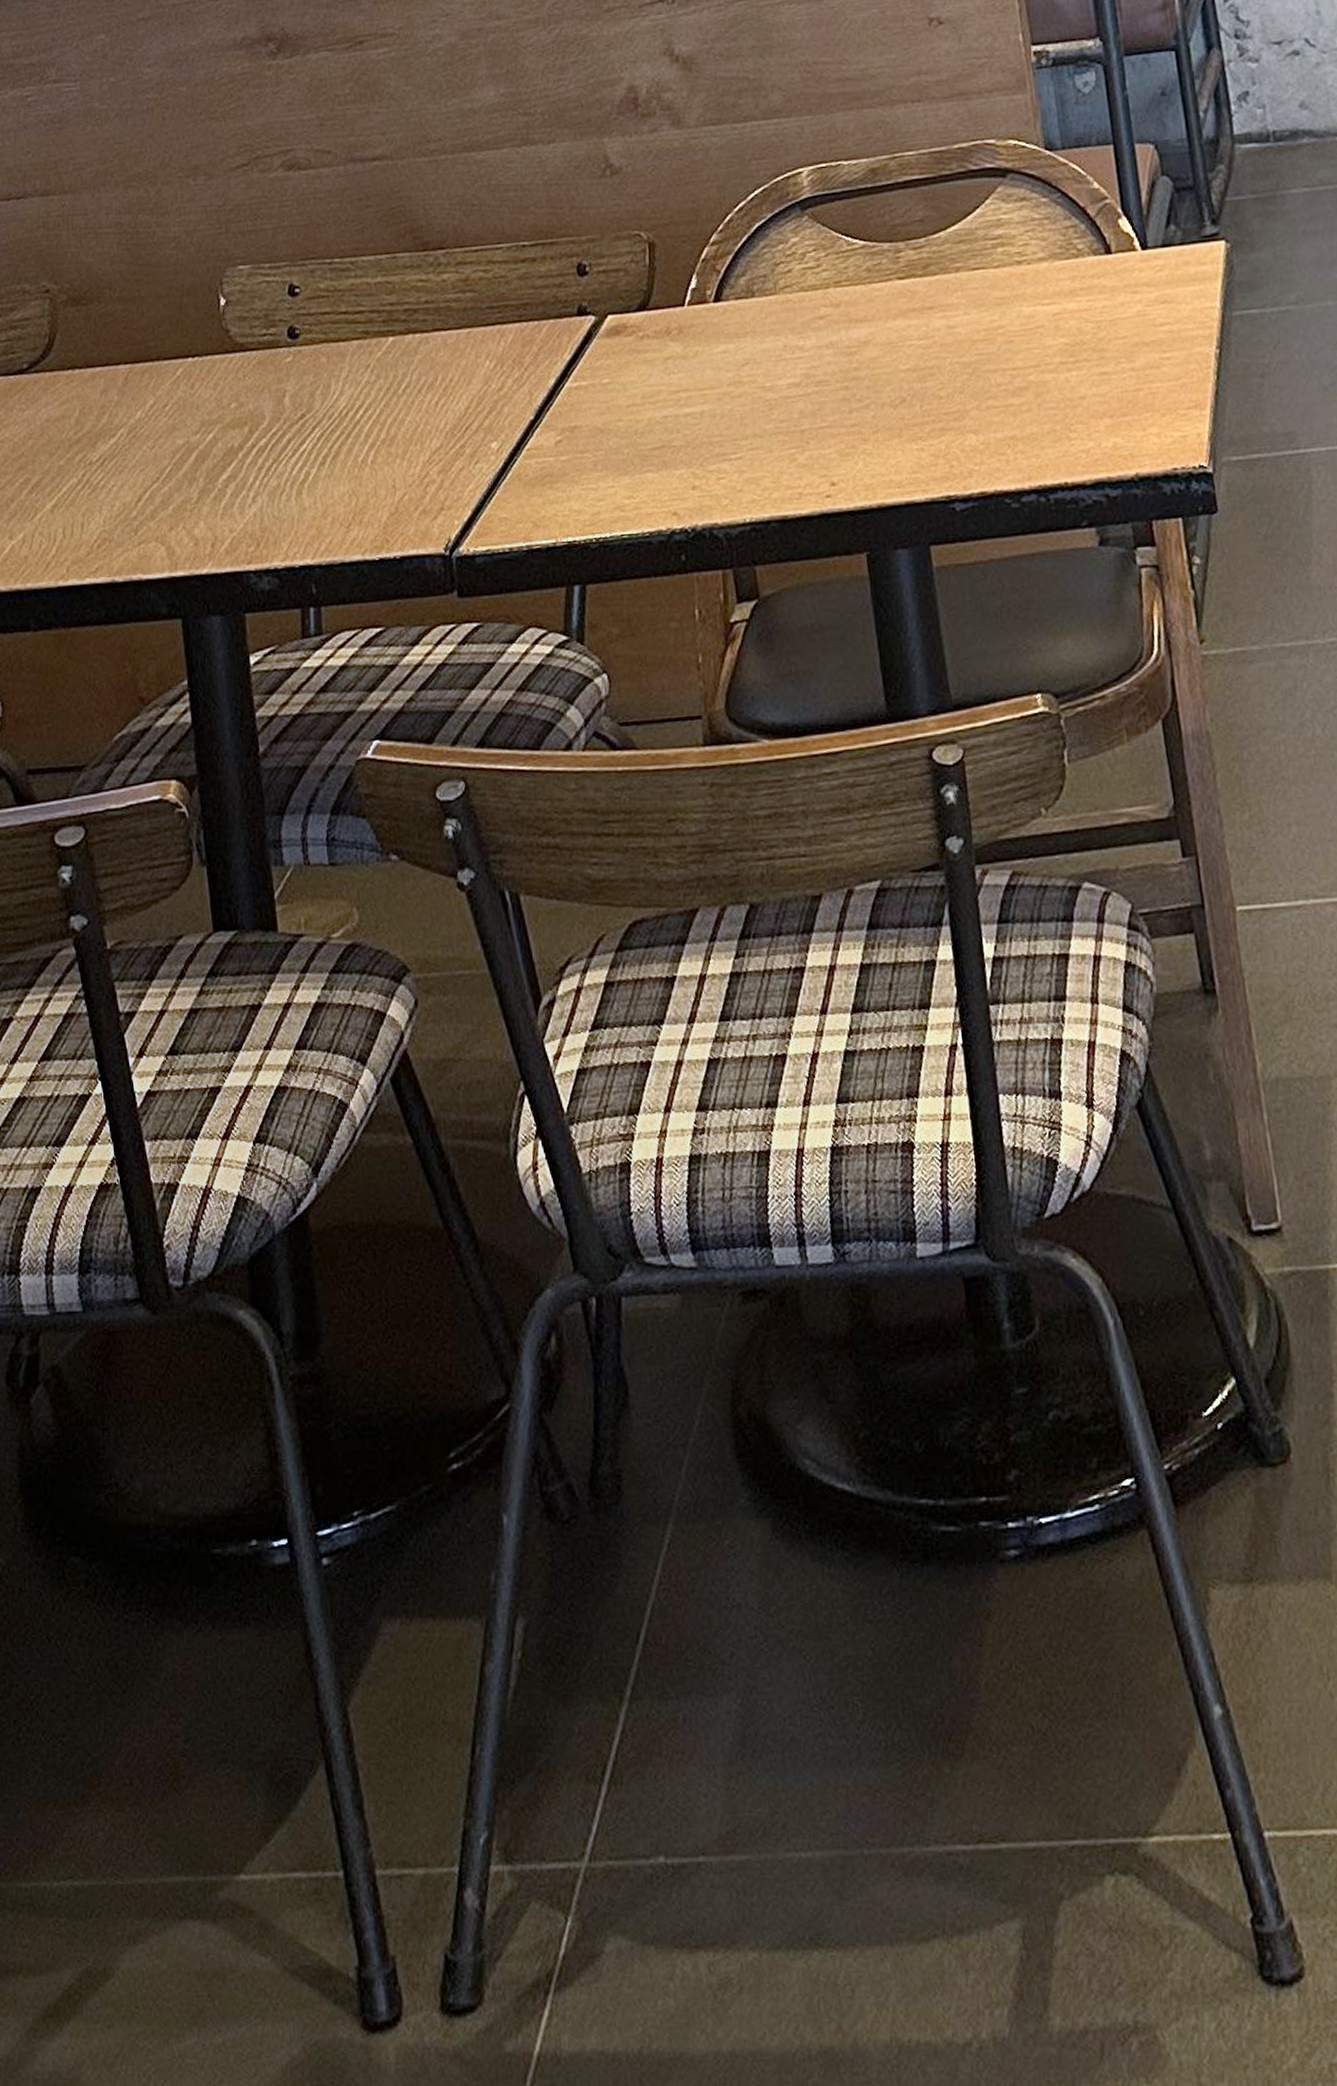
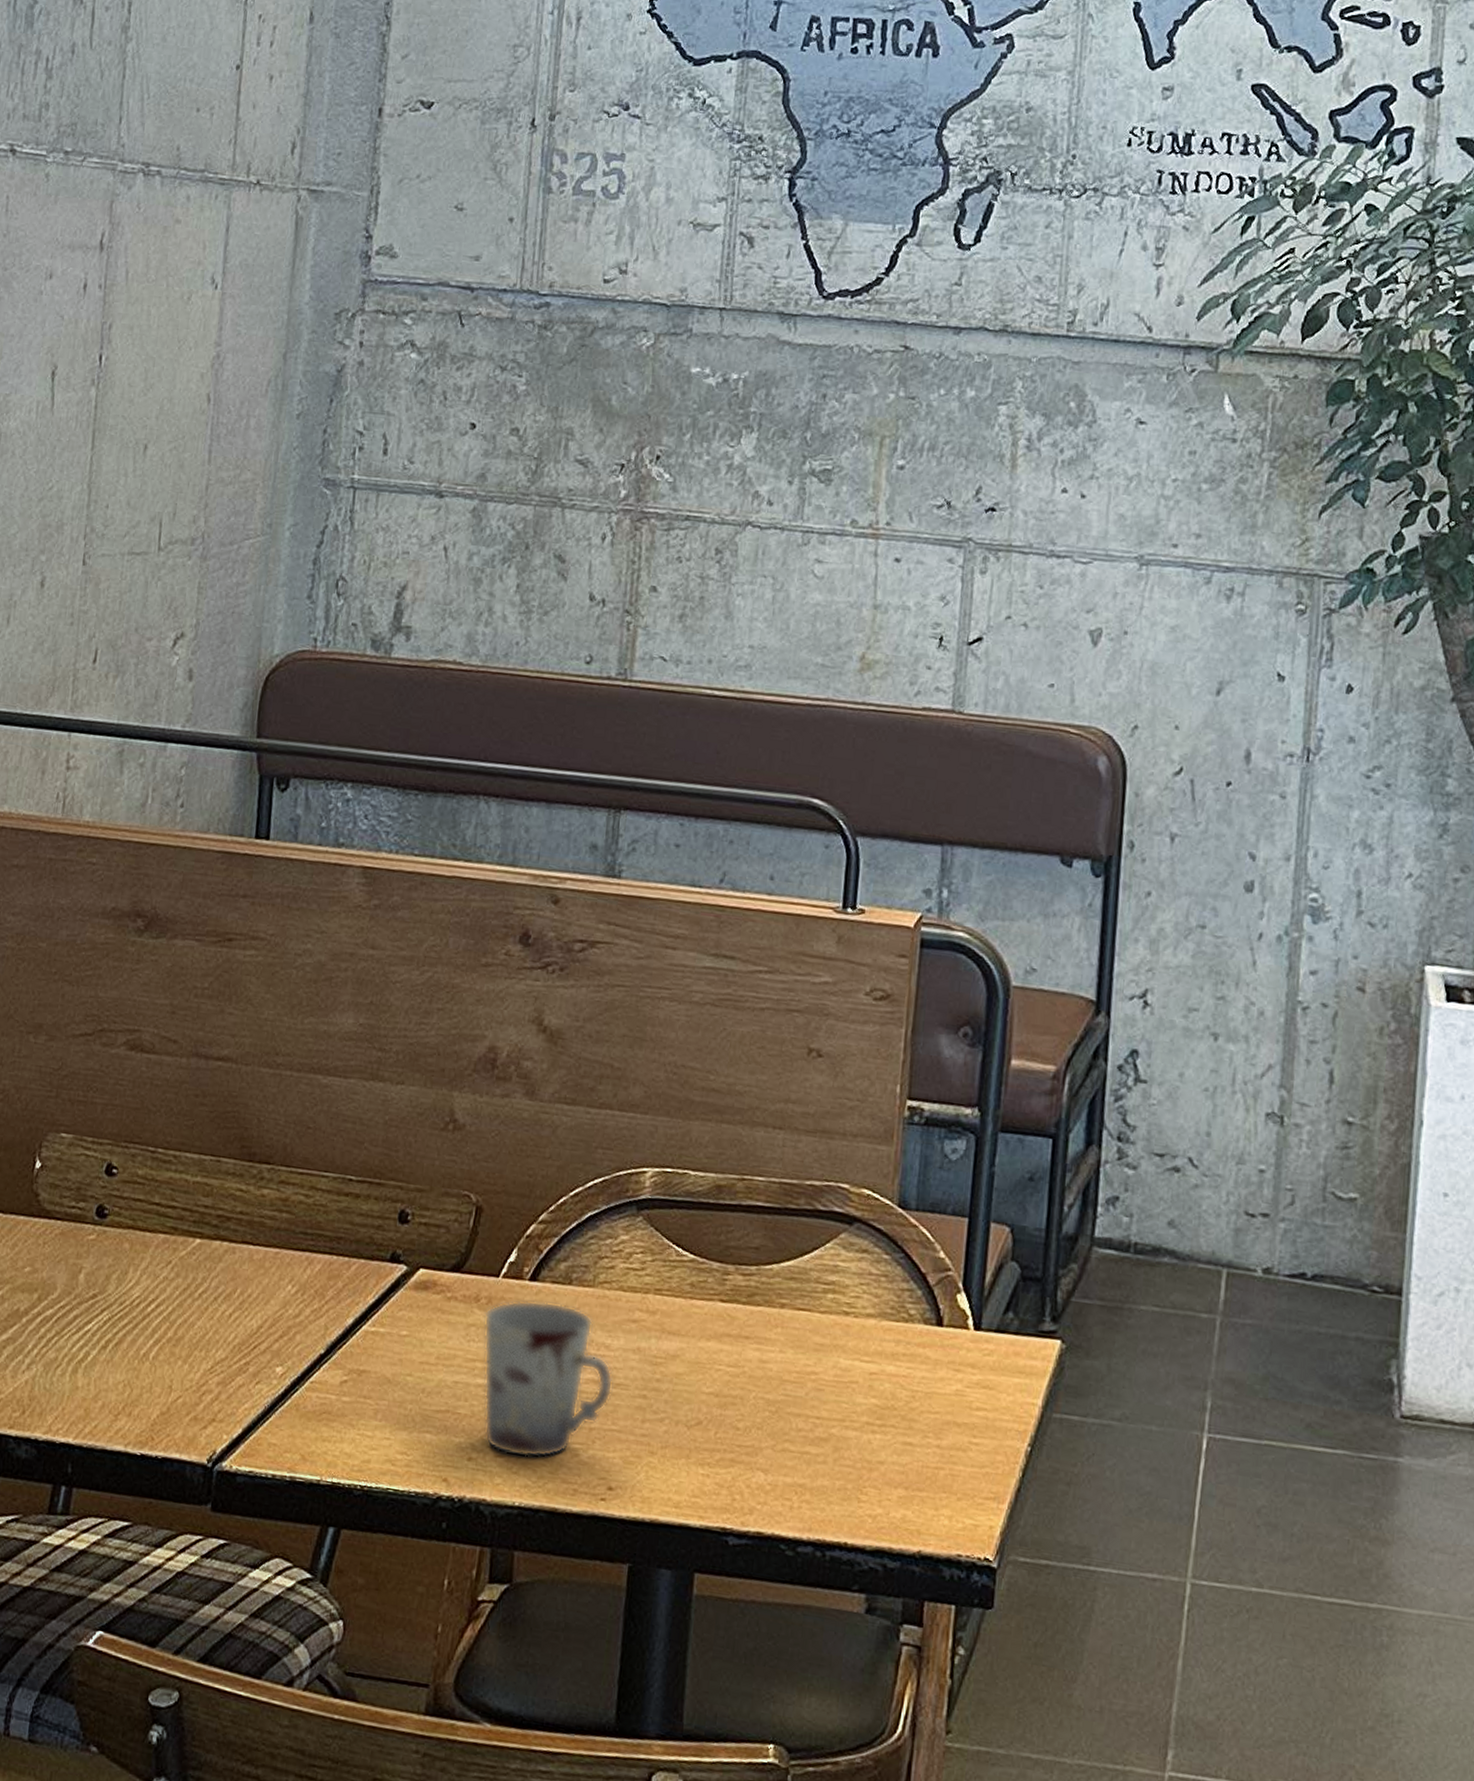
cup: none [678,317,815,476] -> present [484,1300,614,1459]

